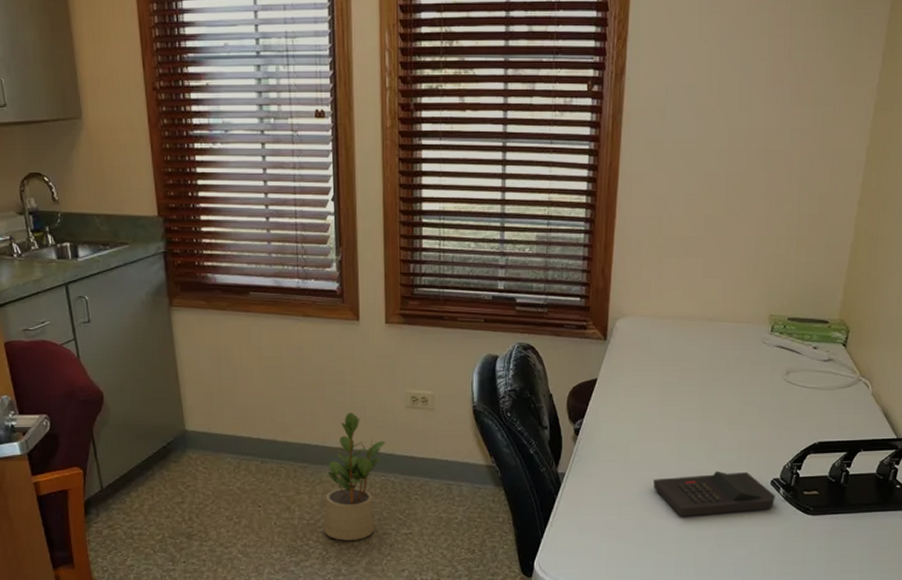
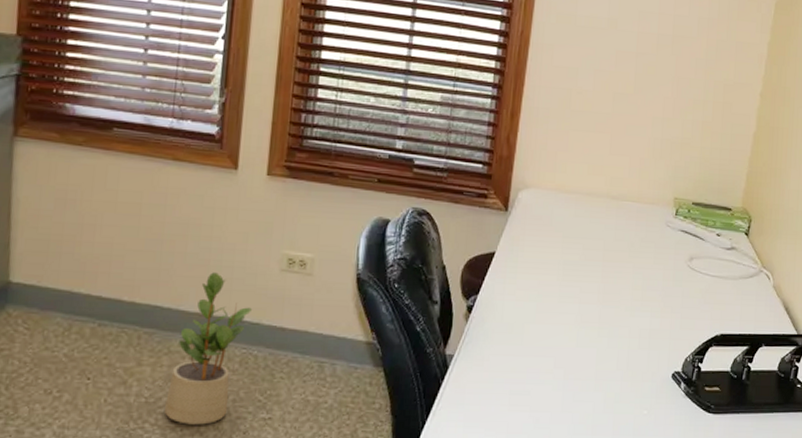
calculator: present [654,470,775,517] -> none [549,360,676,411]

